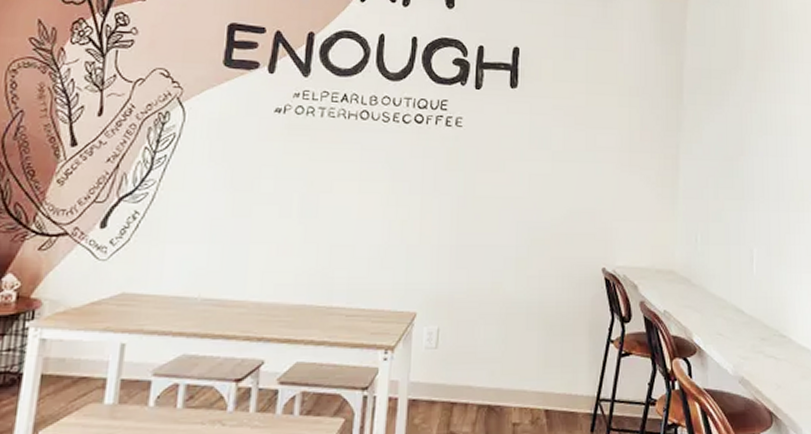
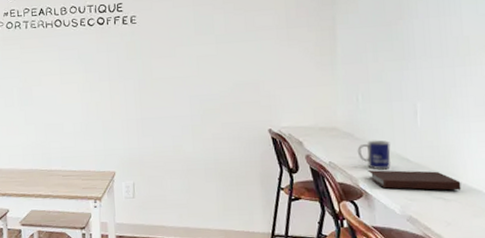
mug: none [693,287,727,322] -> present [357,140,391,170]
notebook: none [703,322,792,349] -> present [368,170,461,191]

